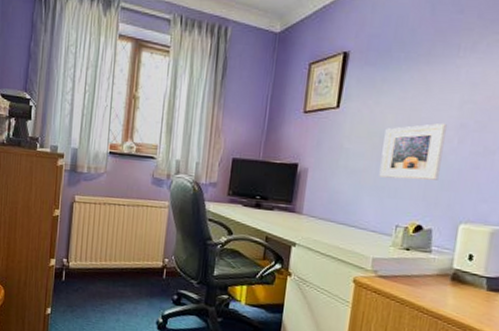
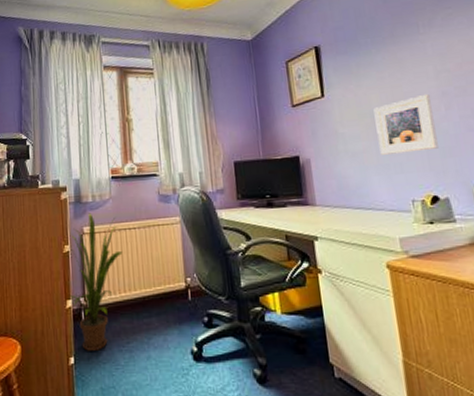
house plant: none [53,183,109,307] -> present [69,213,123,351]

